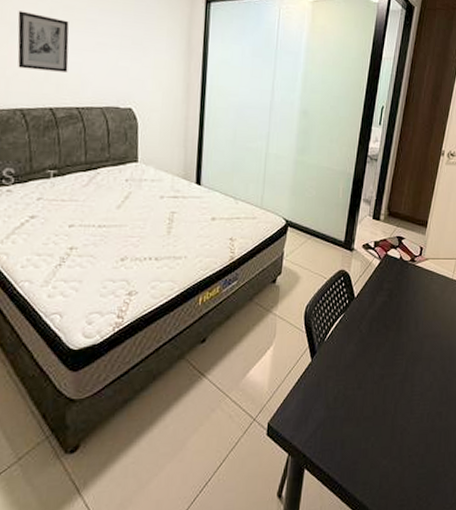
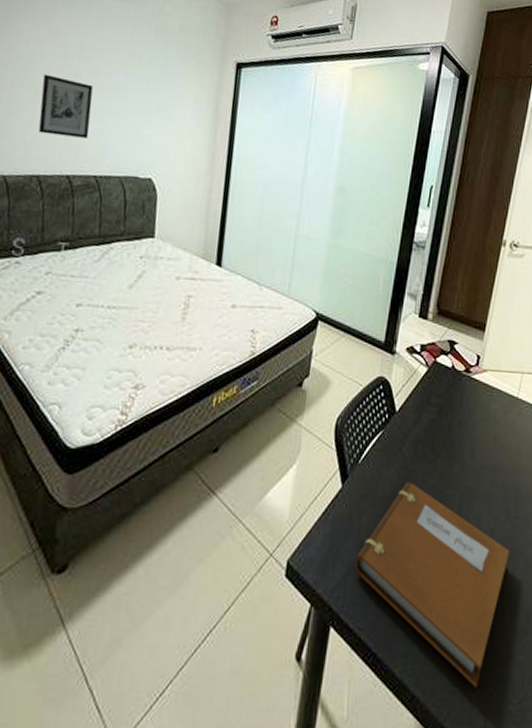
notebook: none [323,352,445,500] -> present [355,481,510,687]

